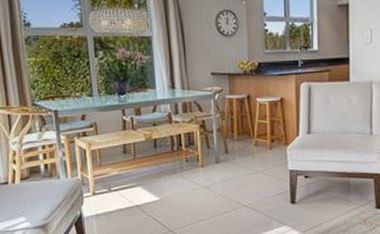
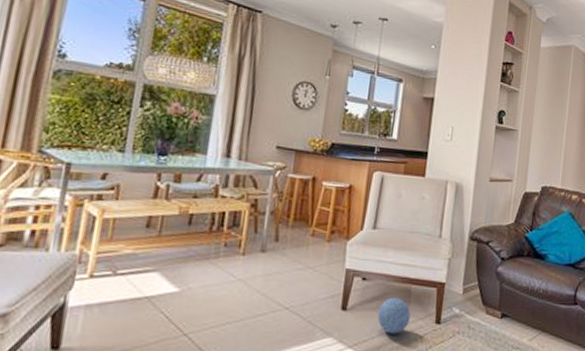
ball: none [323,190,352,220] -> present [377,297,411,334]

